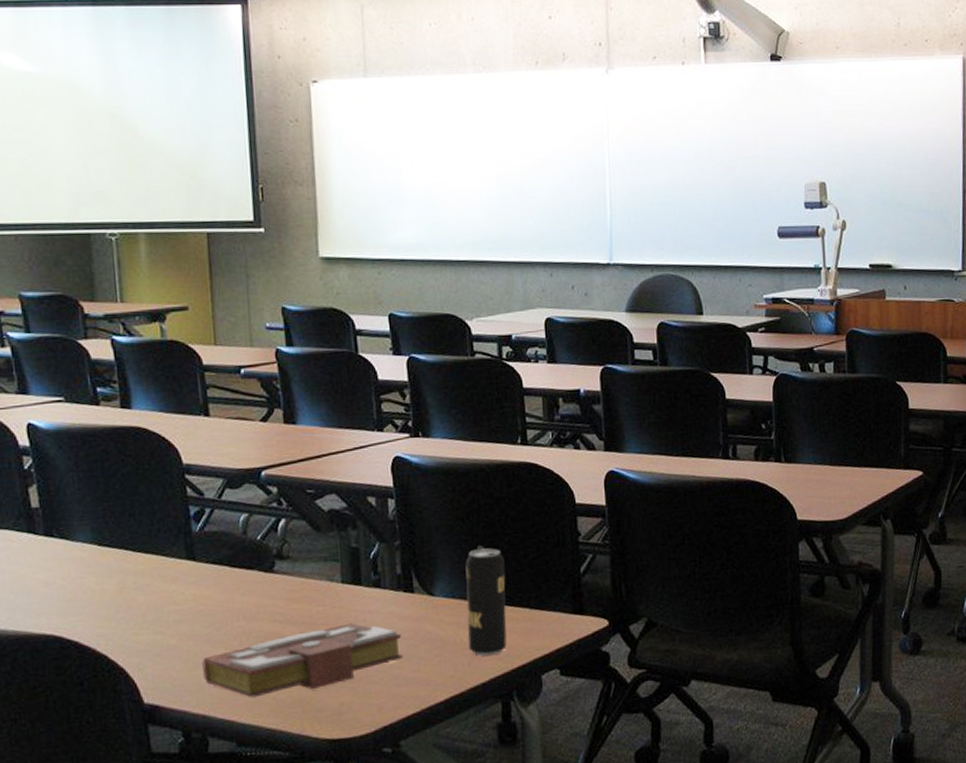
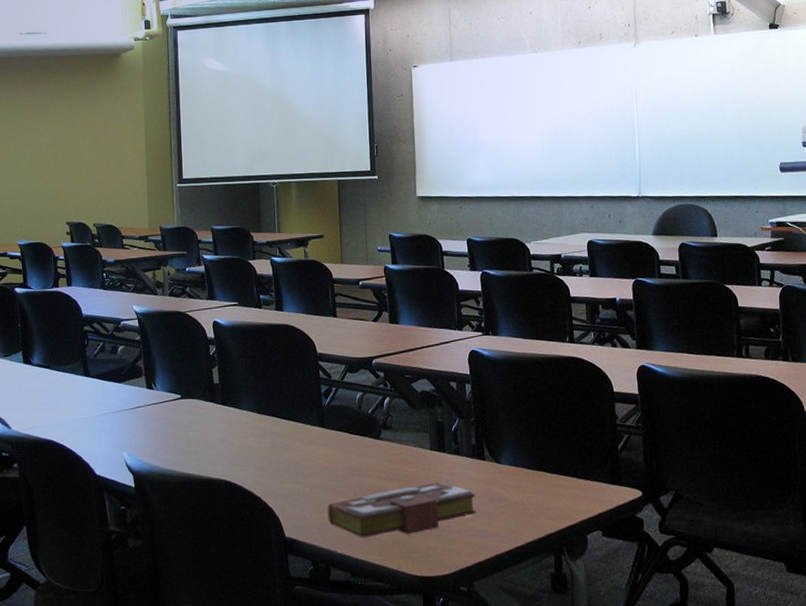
beverage can: present [465,546,507,656] -> none [525,424,559,515]

